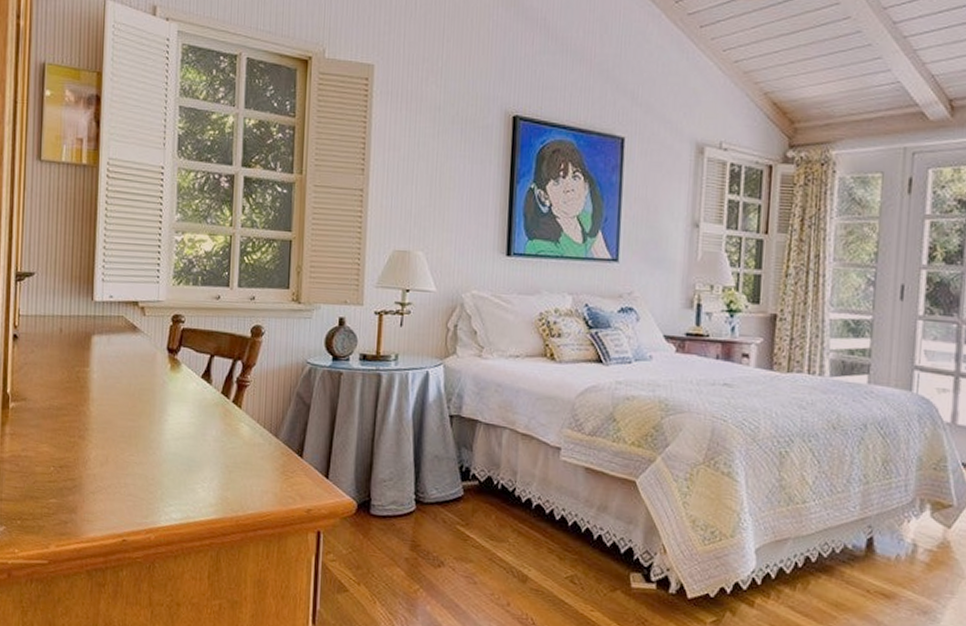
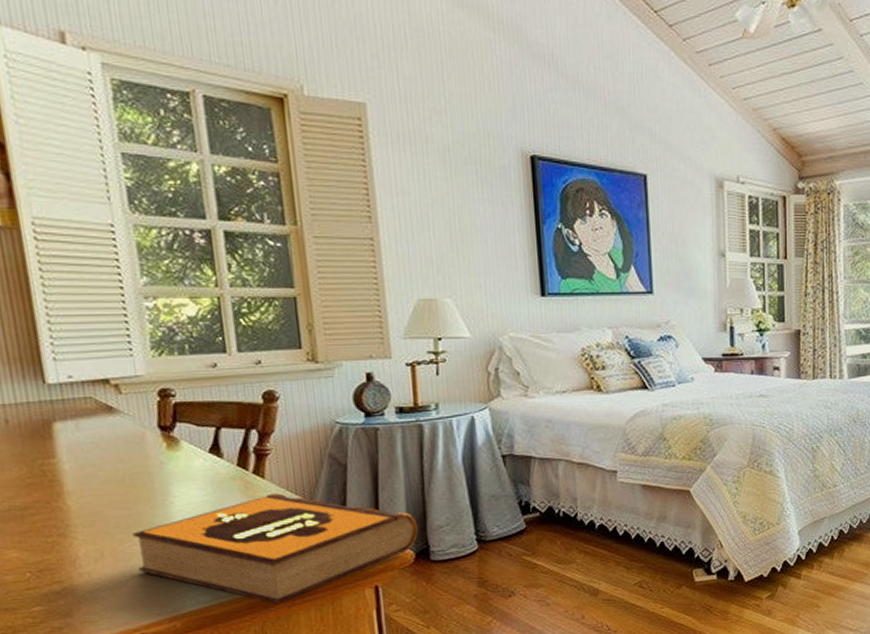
hardback book: none [131,423,363,533] -> present [133,493,418,604]

